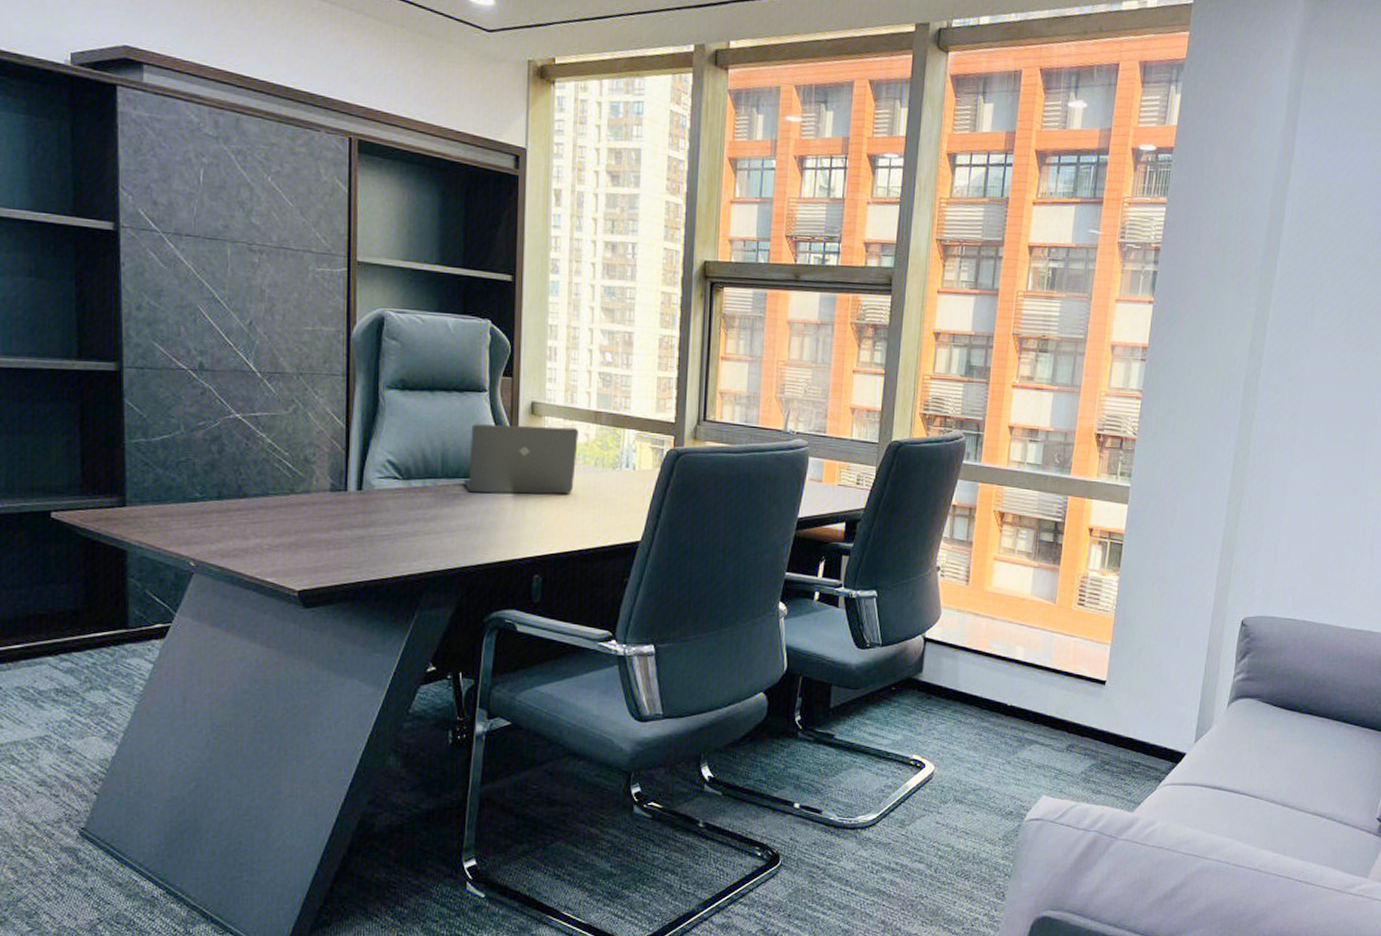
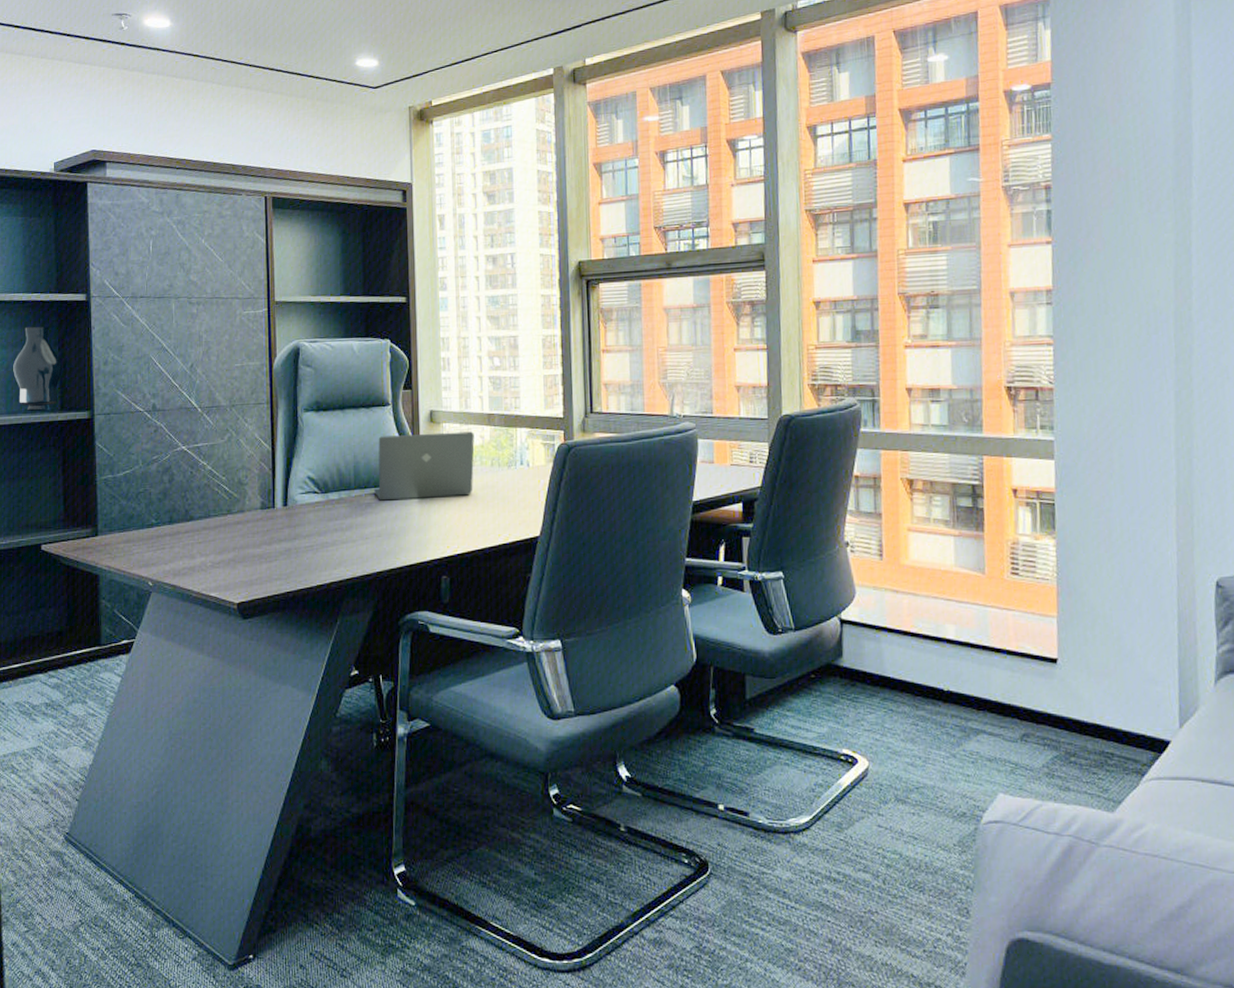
vase: none [13,252,80,357] -> present [13,326,62,412]

